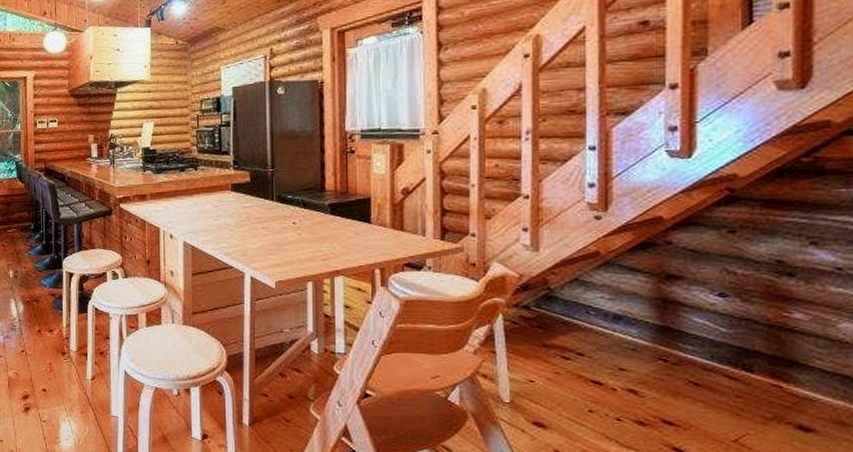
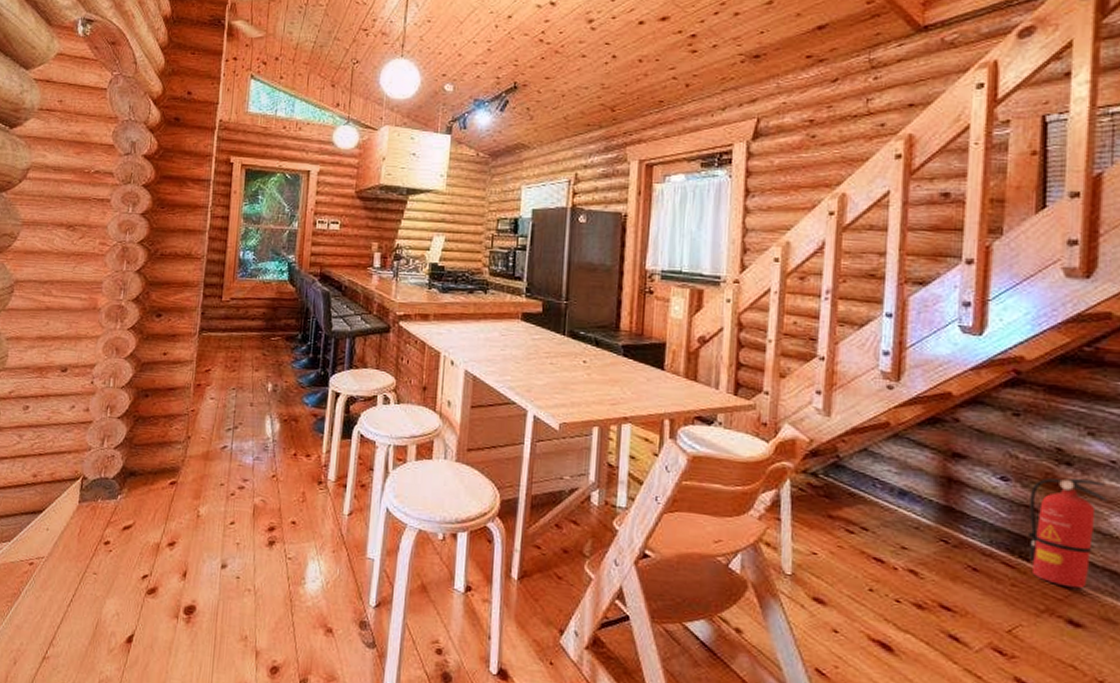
fire extinguisher: none [751,287,835,395] -> present [1029,478,1108,589]

